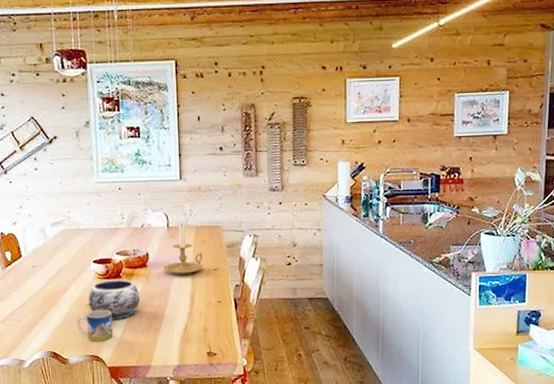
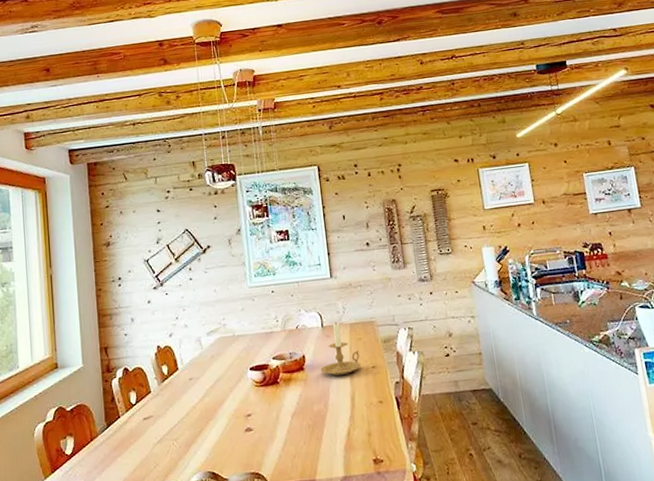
mug: present [76,309,113,342] -> none [235,420,274,457]
decorative bowl: present [88,279,140,320] -> none [246,385,299,432]

